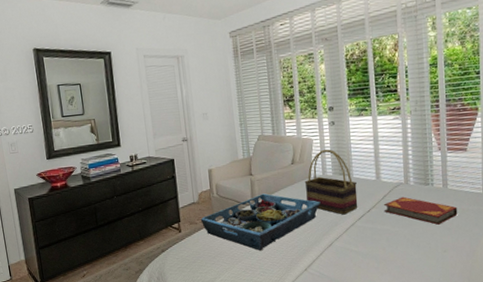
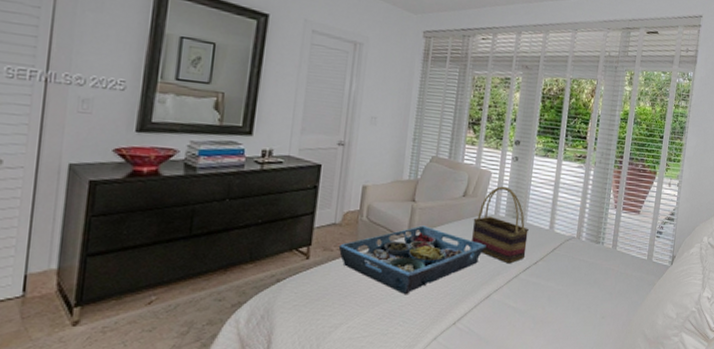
hardback book: present [383,196,458,225] -> none [550,252,622,288]

